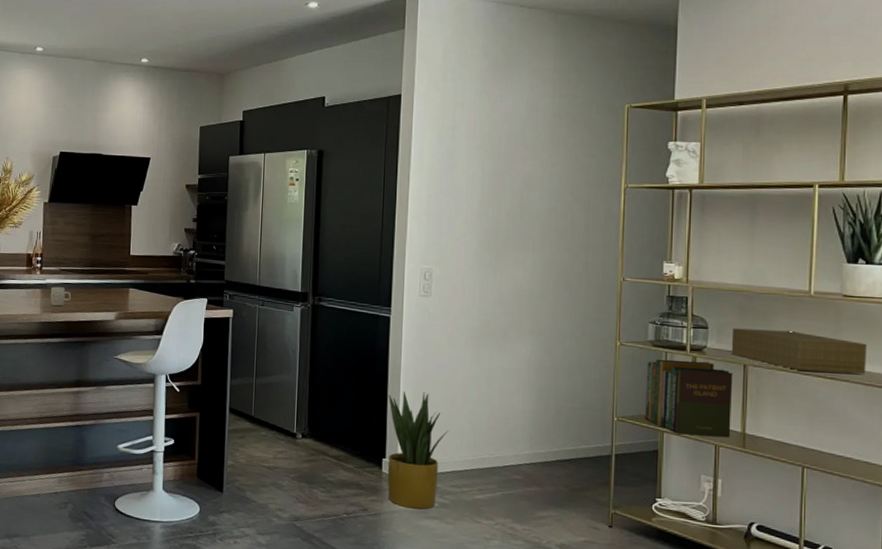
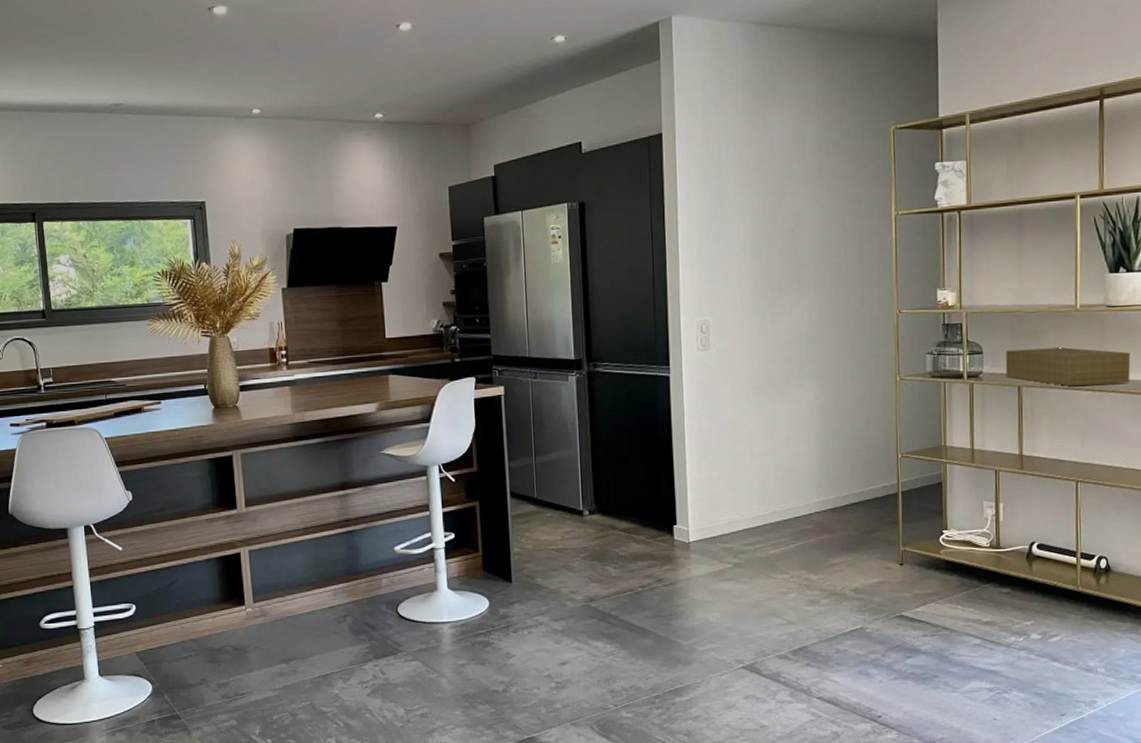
mug: present [50,286,72,306] -> none [300,381,326,403]
planter: present [387,392,448,510] -> none [673,451,737,573]
books: present [645,359,733,438] -> none [926,387,1009,464]

